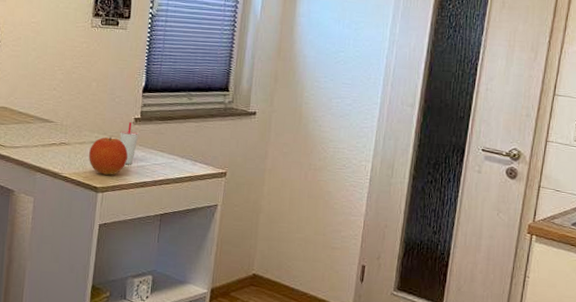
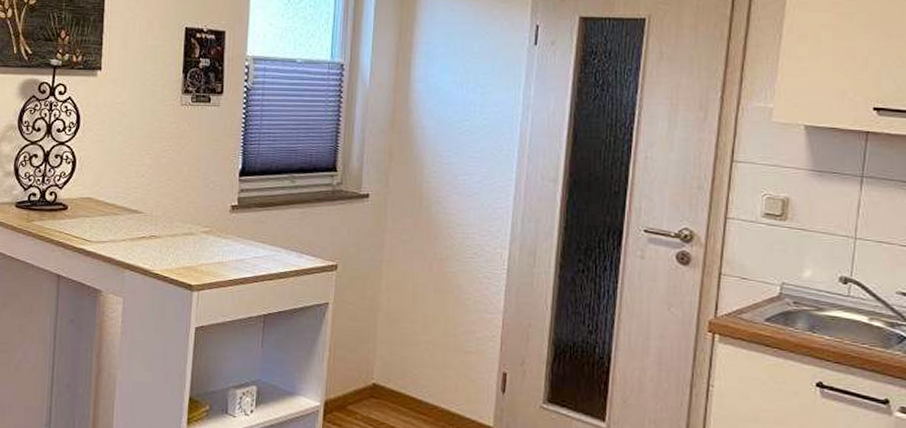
fruit: present [89,137,129,175] -> none [182,227,226,271]
cup: present [120,122,139,164] -> none [215,210,237,258]

